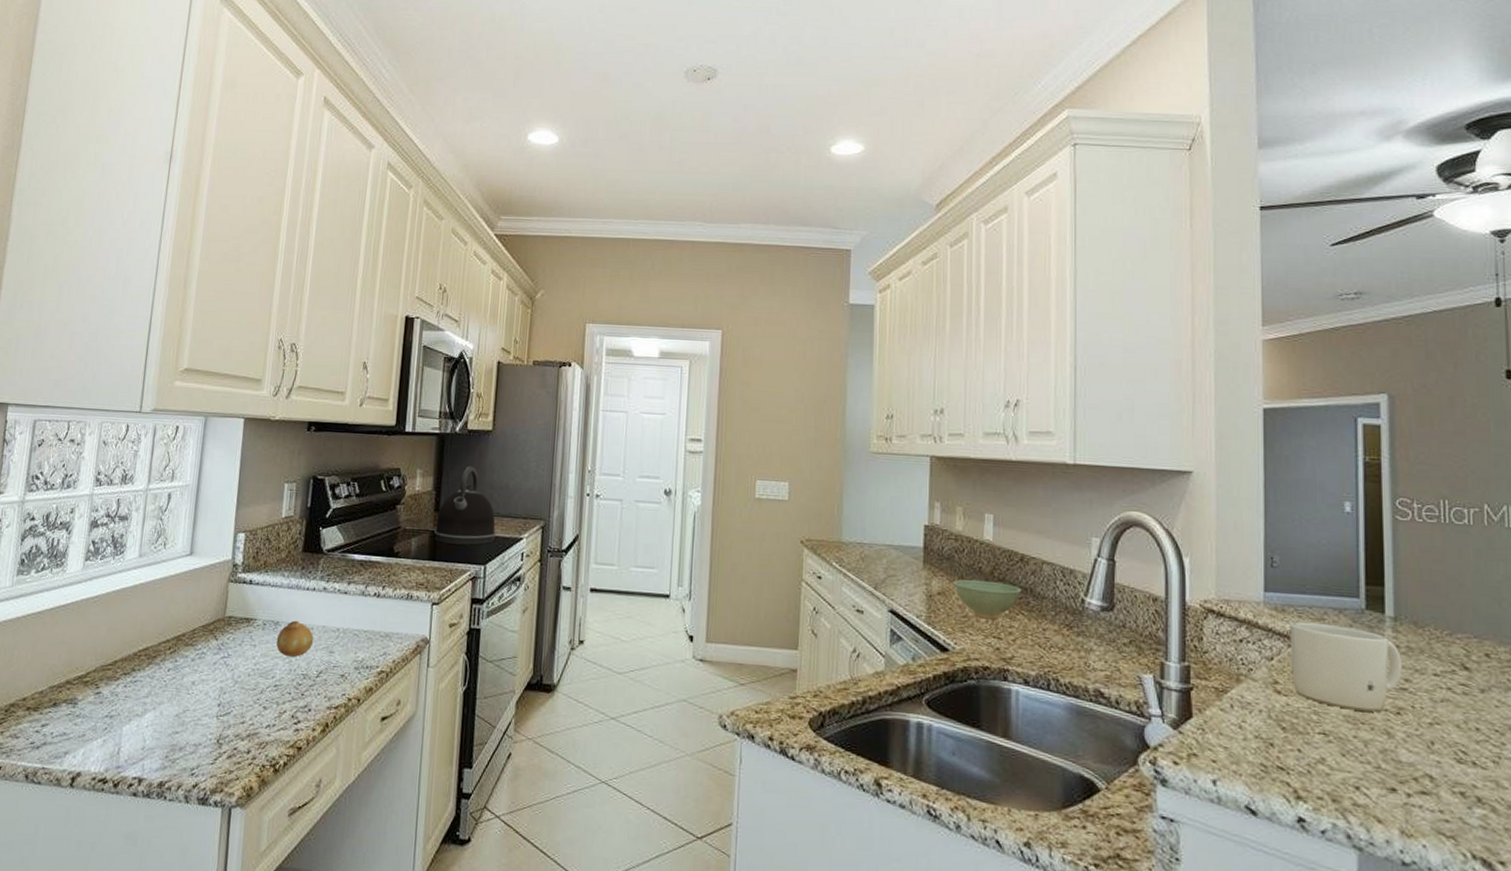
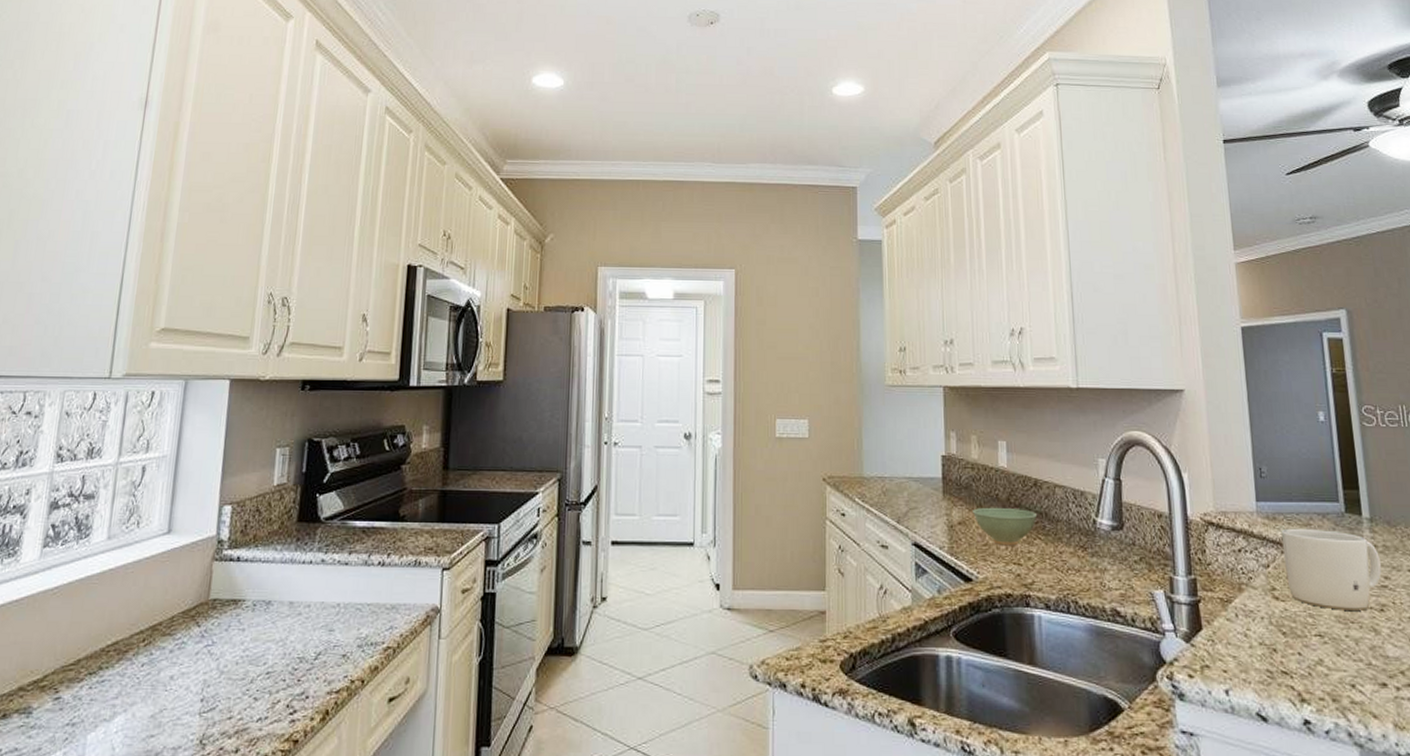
fruit: present [276,620,314,658] -> none [267,598,311,640]
kettle: present [434,466,496,546] -> none [443,419,510,504]

